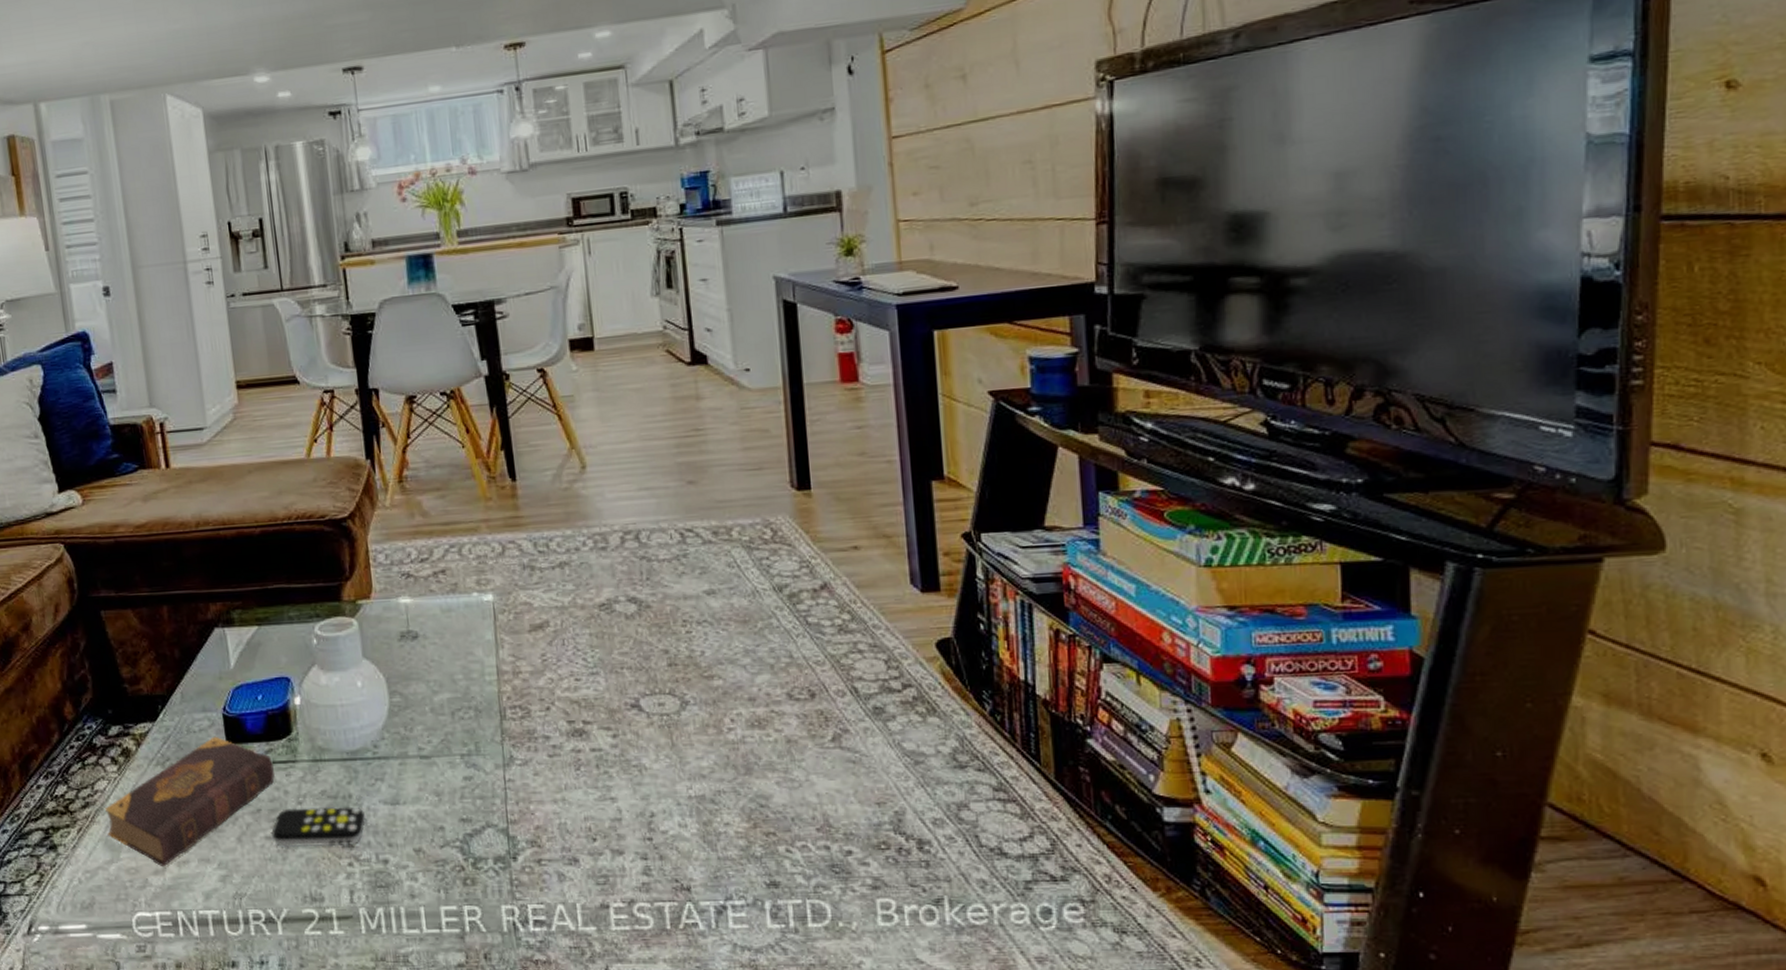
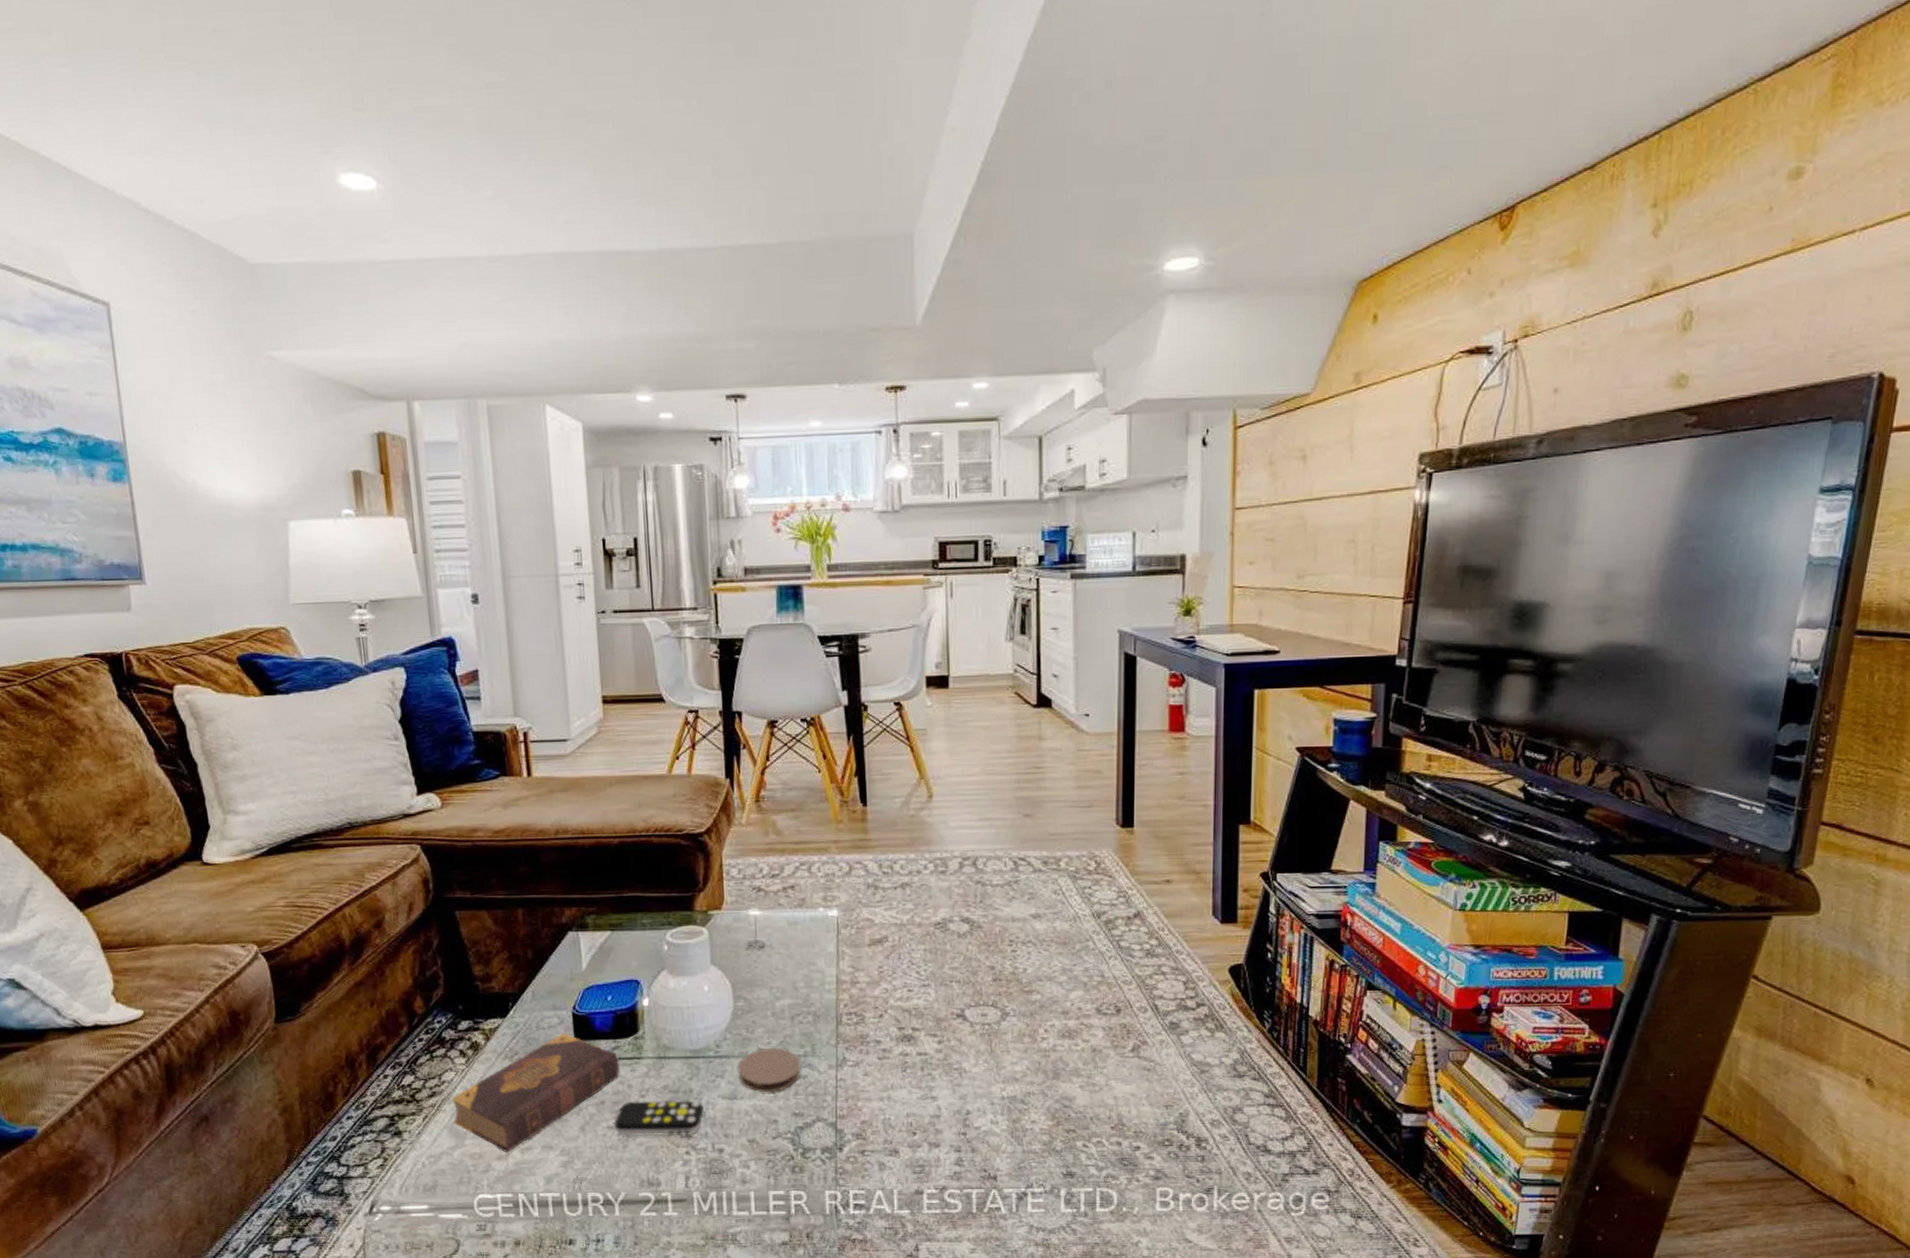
coaster: none [398,746,467,796] -> present [738,1047,802,1092]

